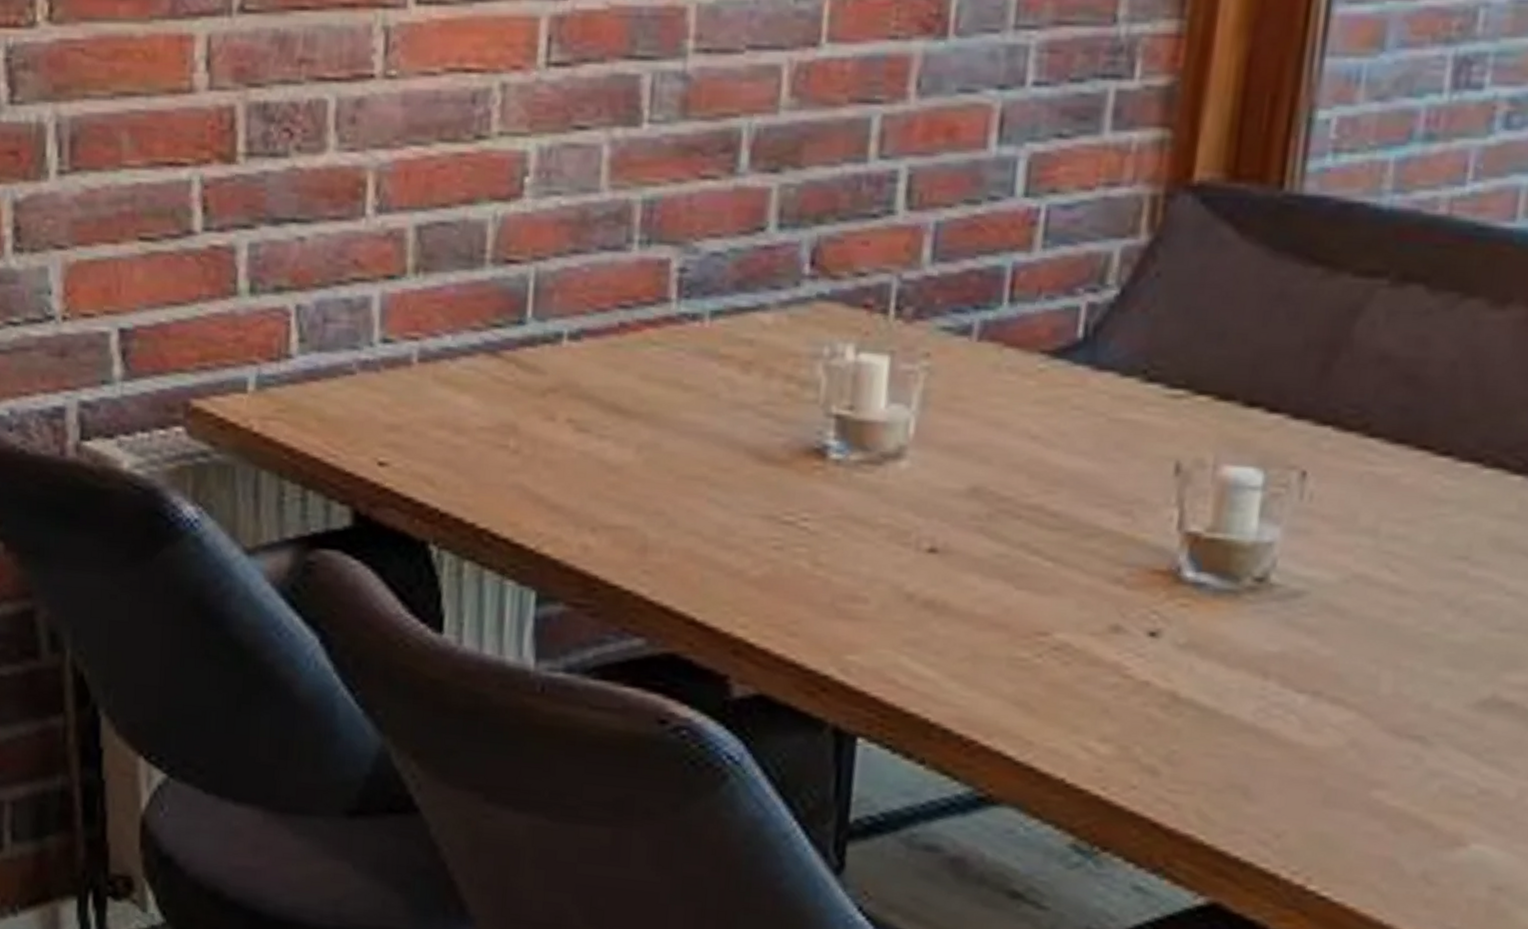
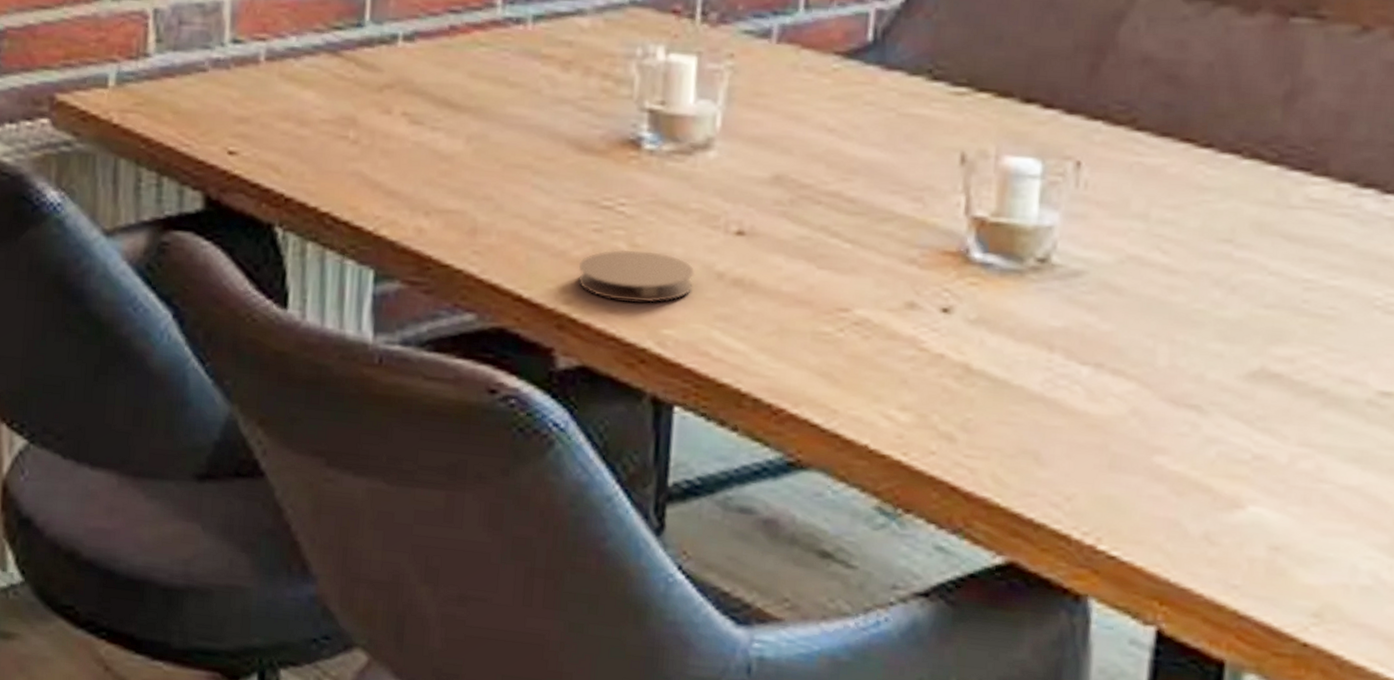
coaster: none [755,568,882,626] -> present [577,249,694,303]

